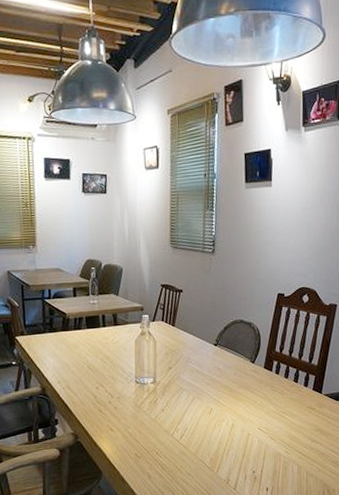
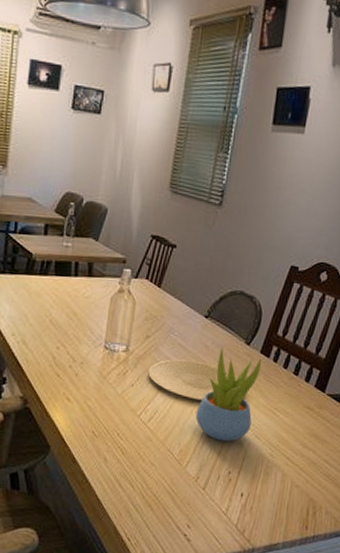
plate: none [174,382,248,415] -> present [148,359,237,400]
succulent plant: none [219,367,266,446] -> present [195,346,261,442]

